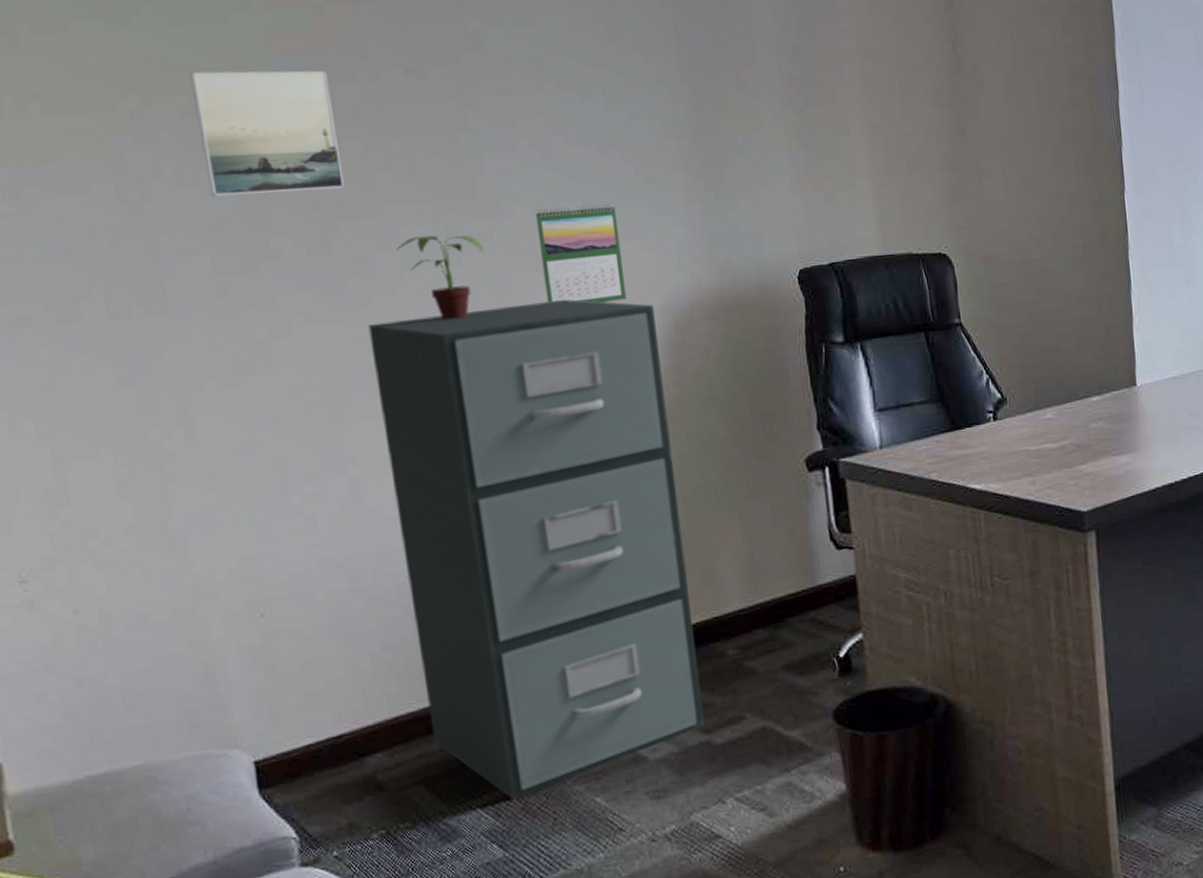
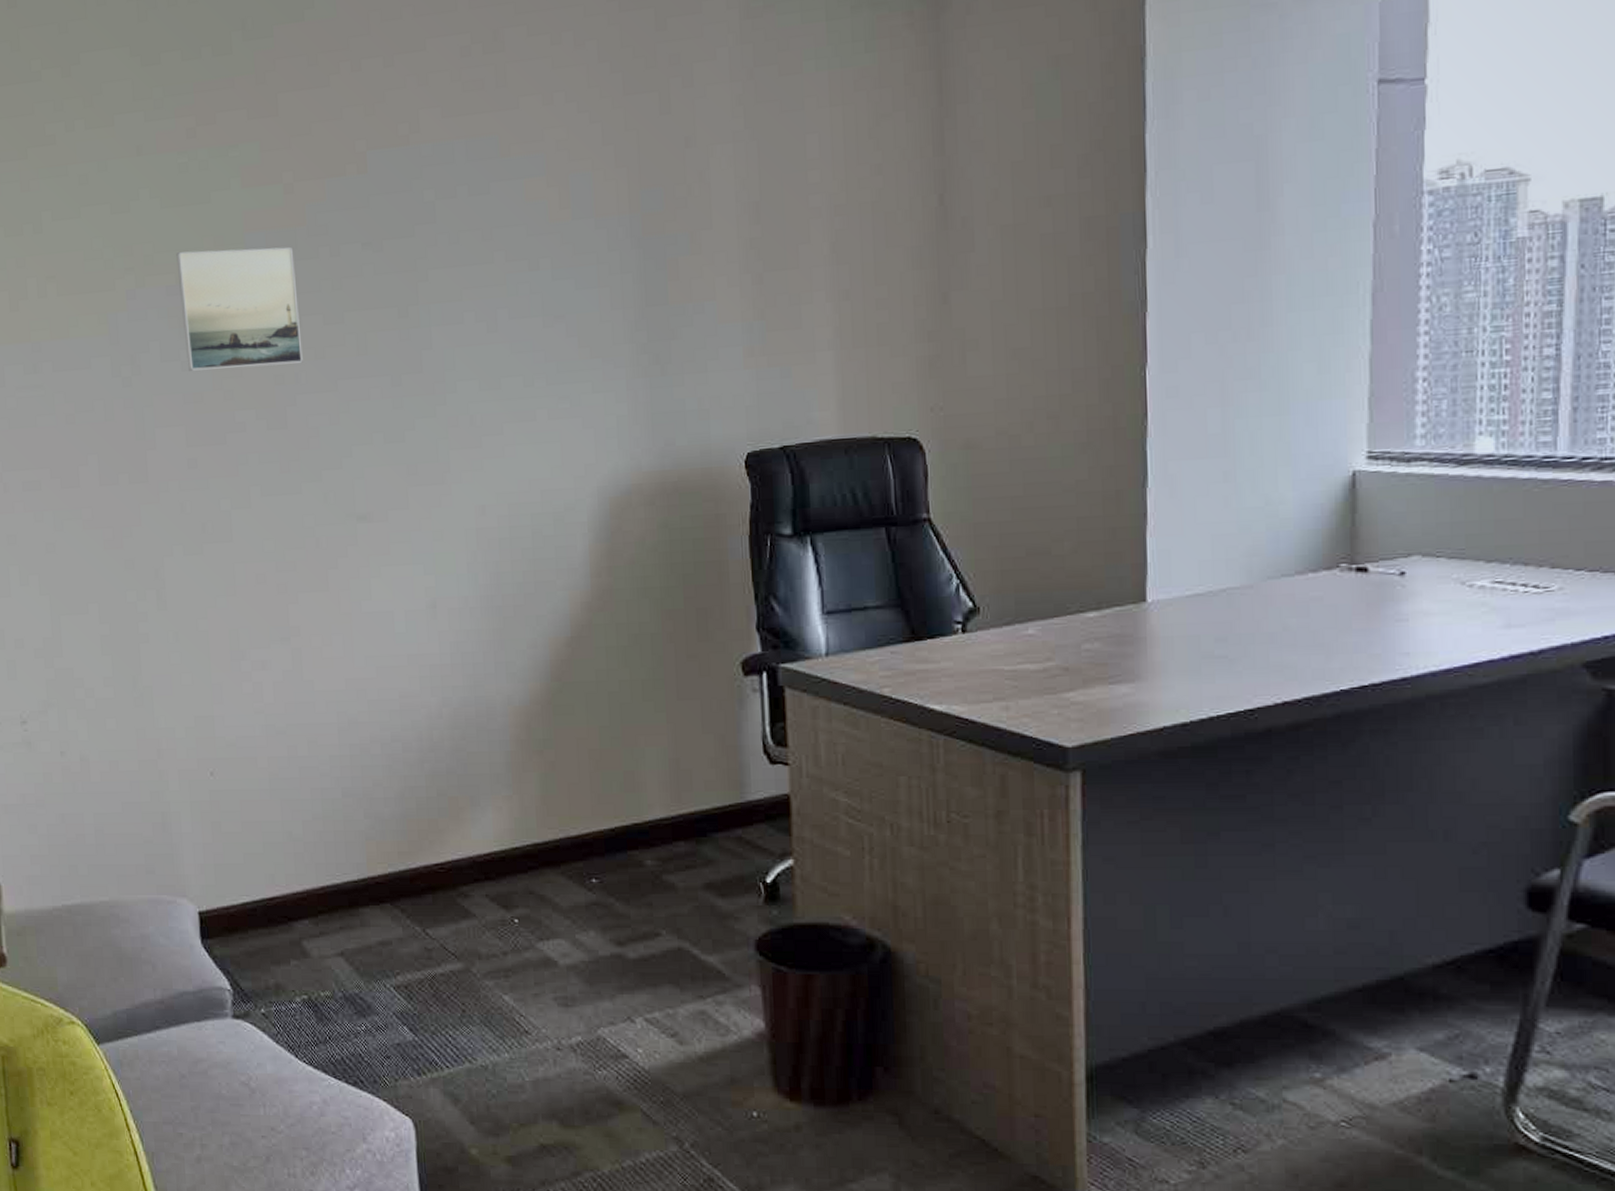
filing cabinet: present [368,299,706,800] -> none [317,478,619,985]
potted plant: present [397,235,485,320] -> none [347,410,428,497]
calendar: present [535,204,627,303] -> none [477,379,564,483]

